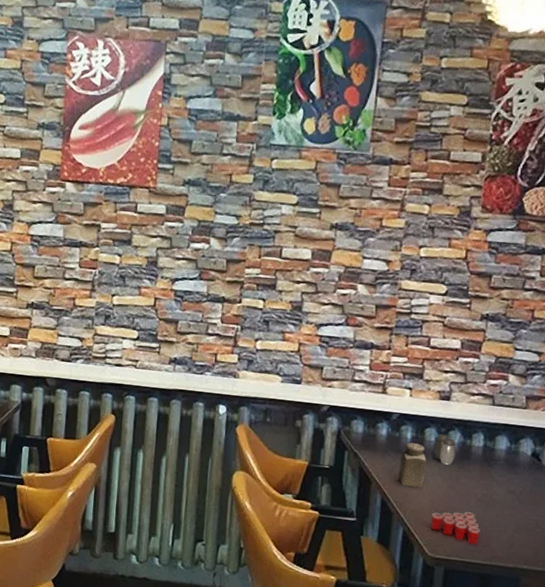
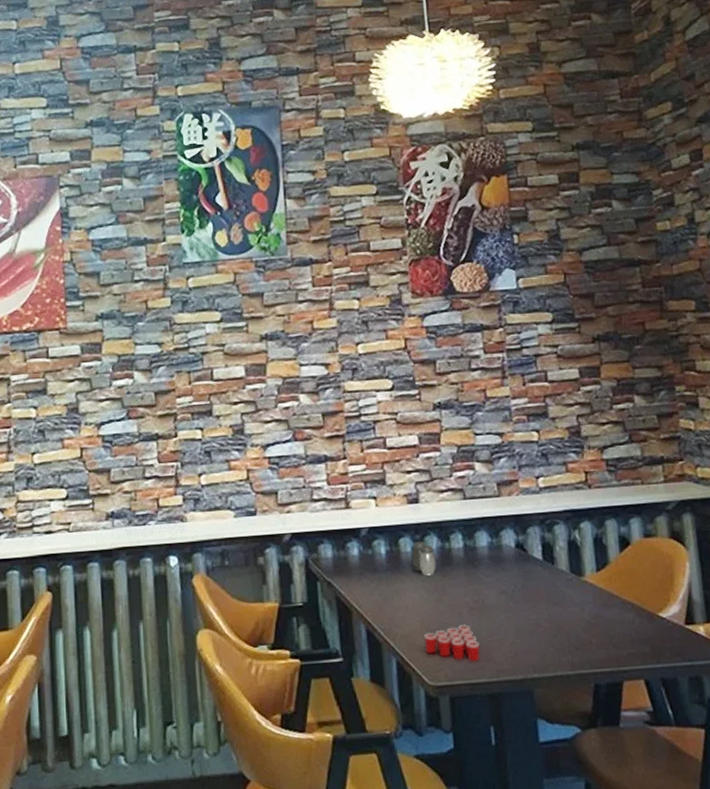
salt shaker: present [398,443,427,488] -> none [378,558,409,609]

